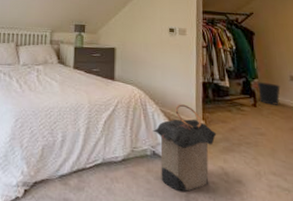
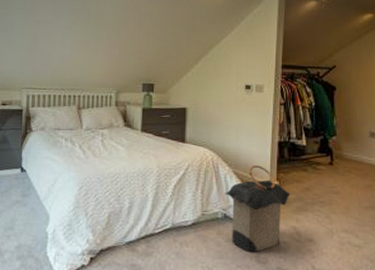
wastebasket: present [257,82,281,105] -> none [335,139,359,163]

